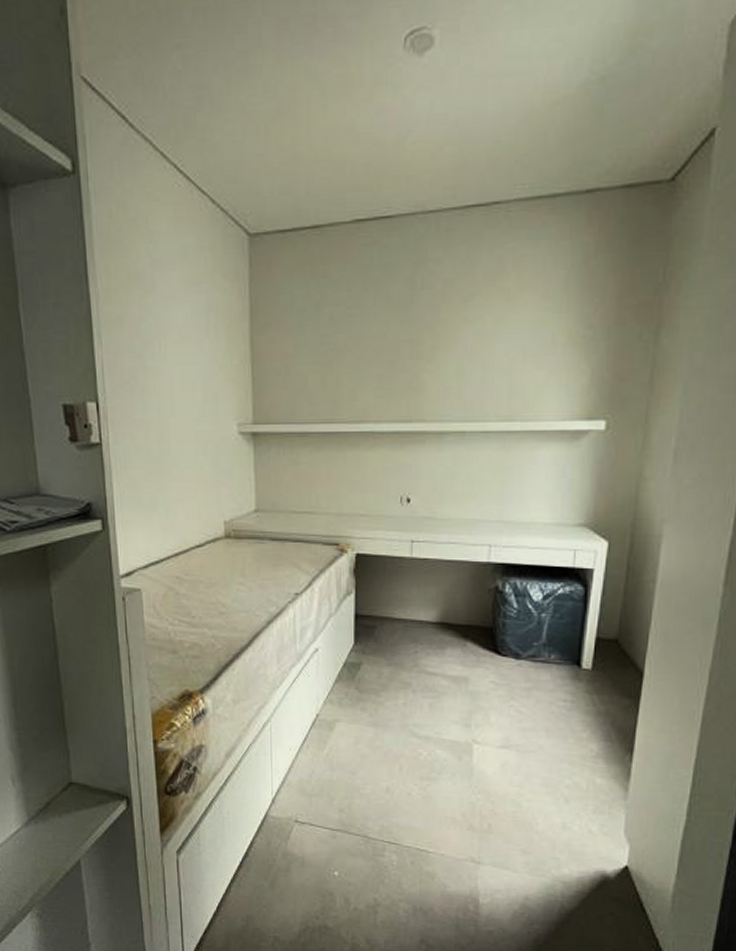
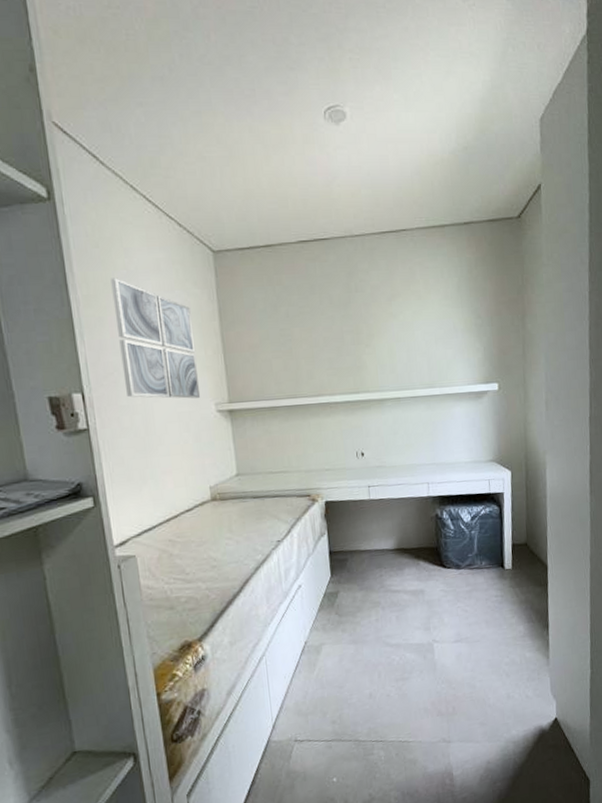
wall art: none [133,267,222,416] -> present [110,278,201,399]

